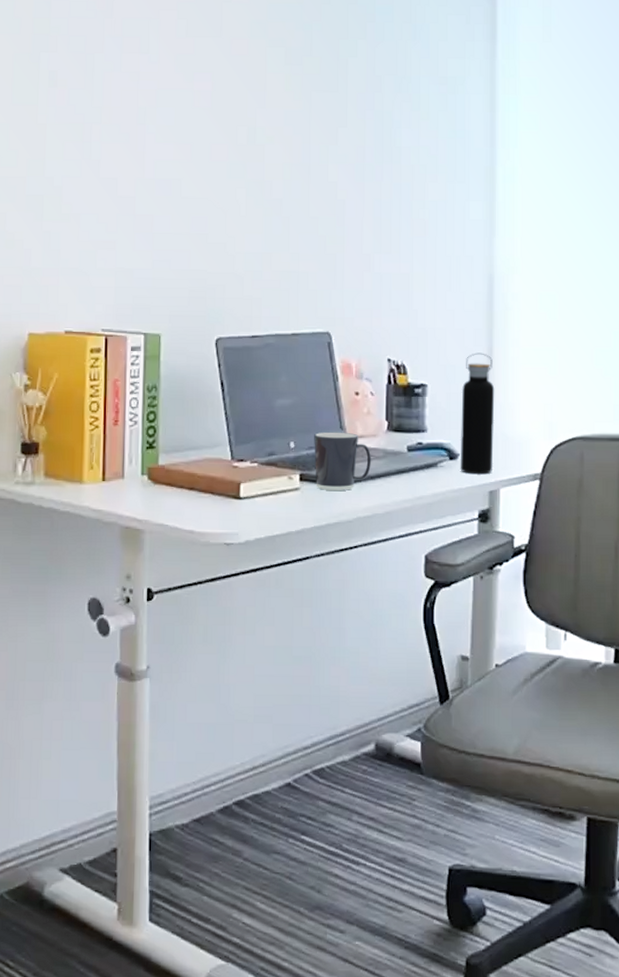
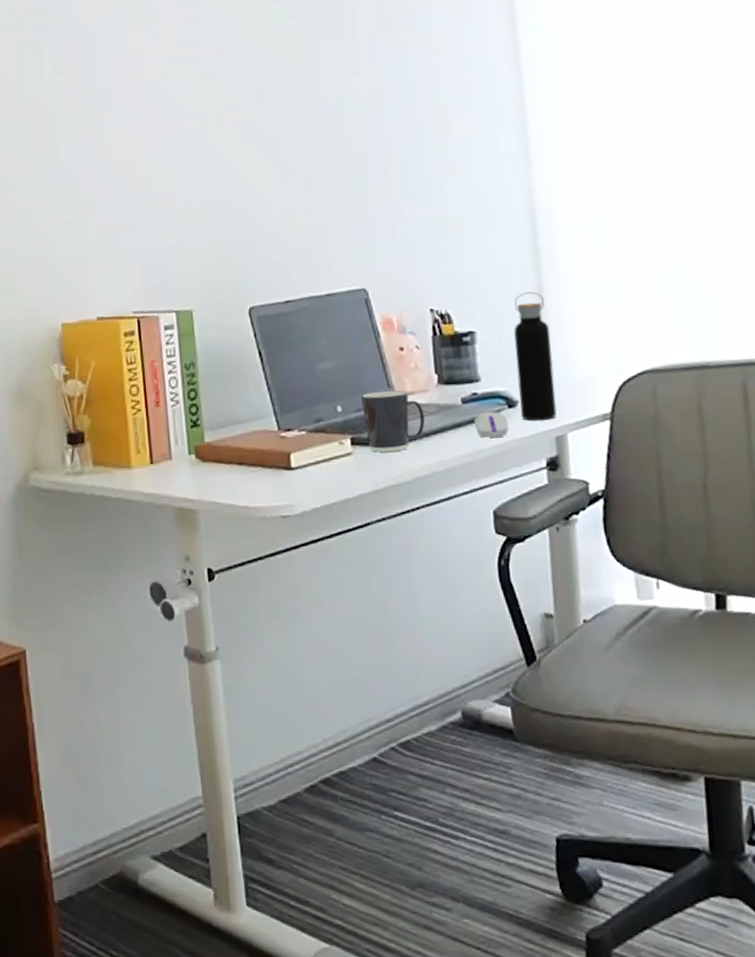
computer mouse: none [416,461,448,486] -> present [474,411,509,438]

